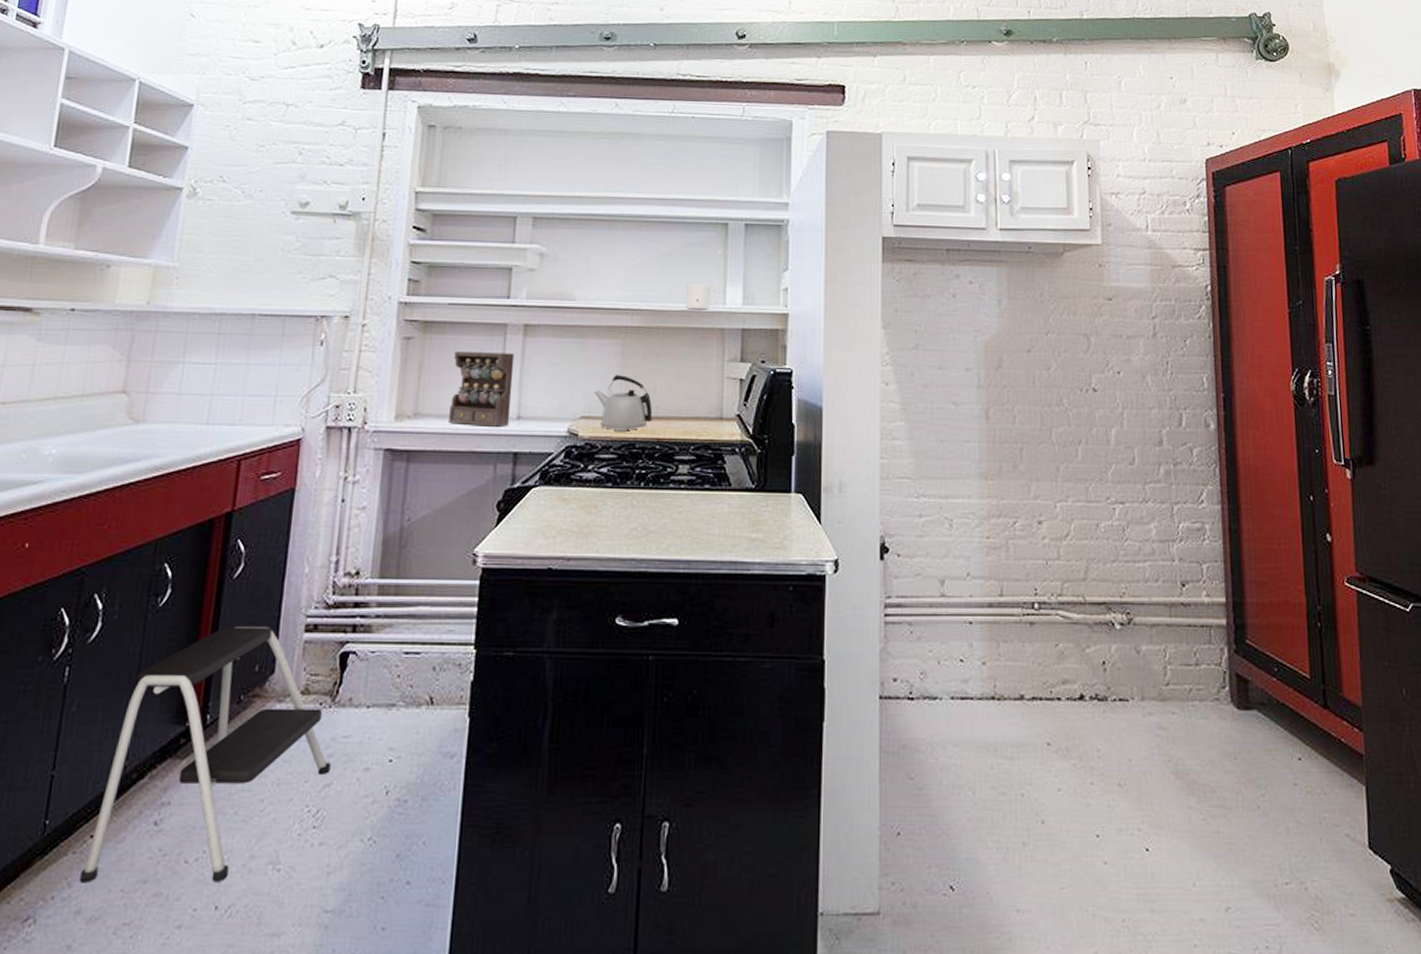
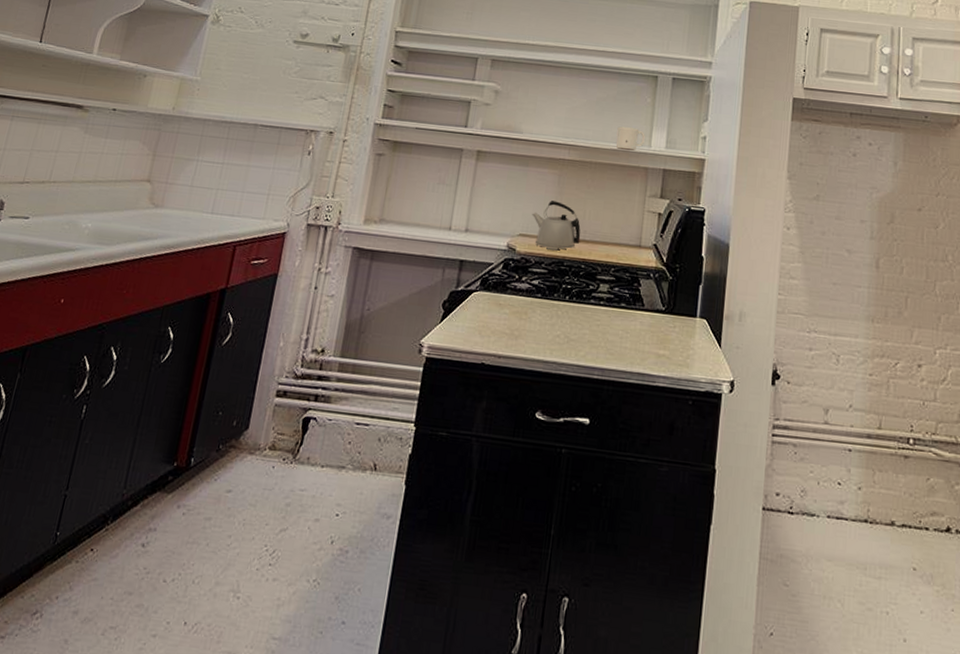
step stool: present [80,627,331,883] -> none [79,385,288,601]
spice rack: present [449,352,515,427] -> none [408,169,468,237]

